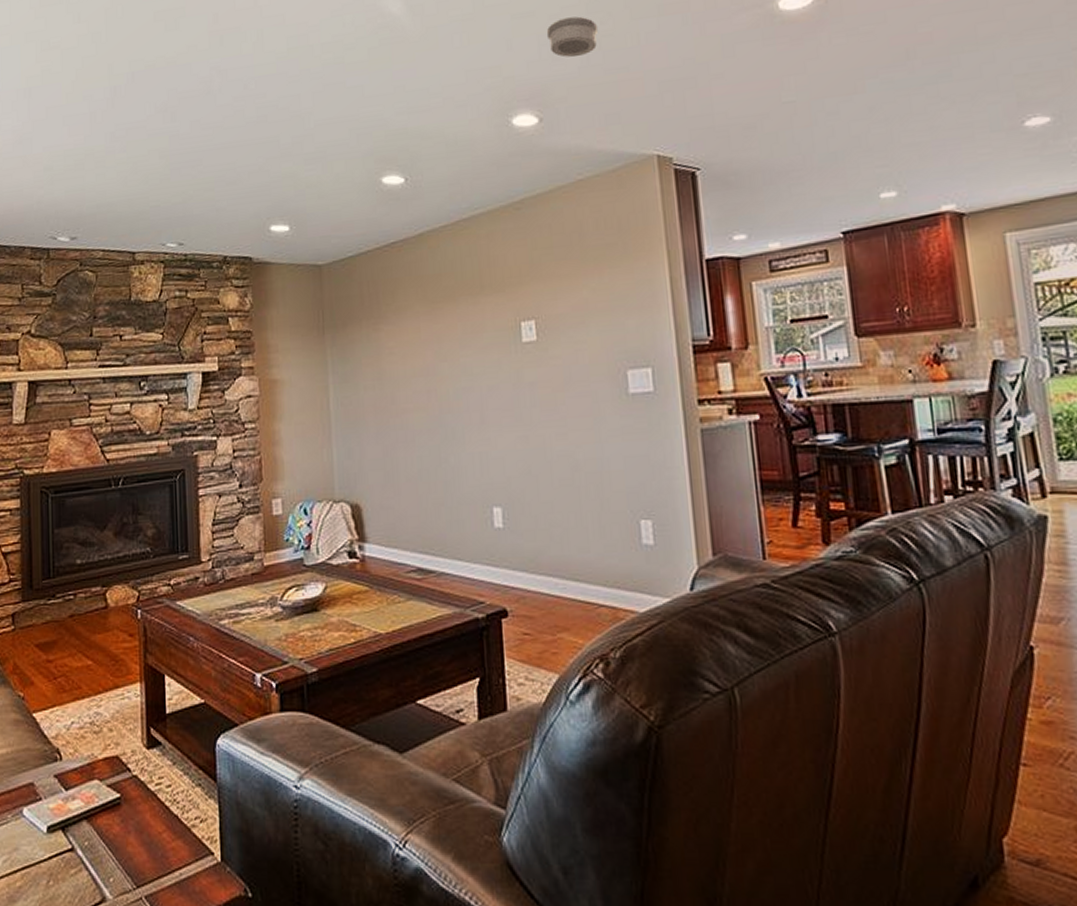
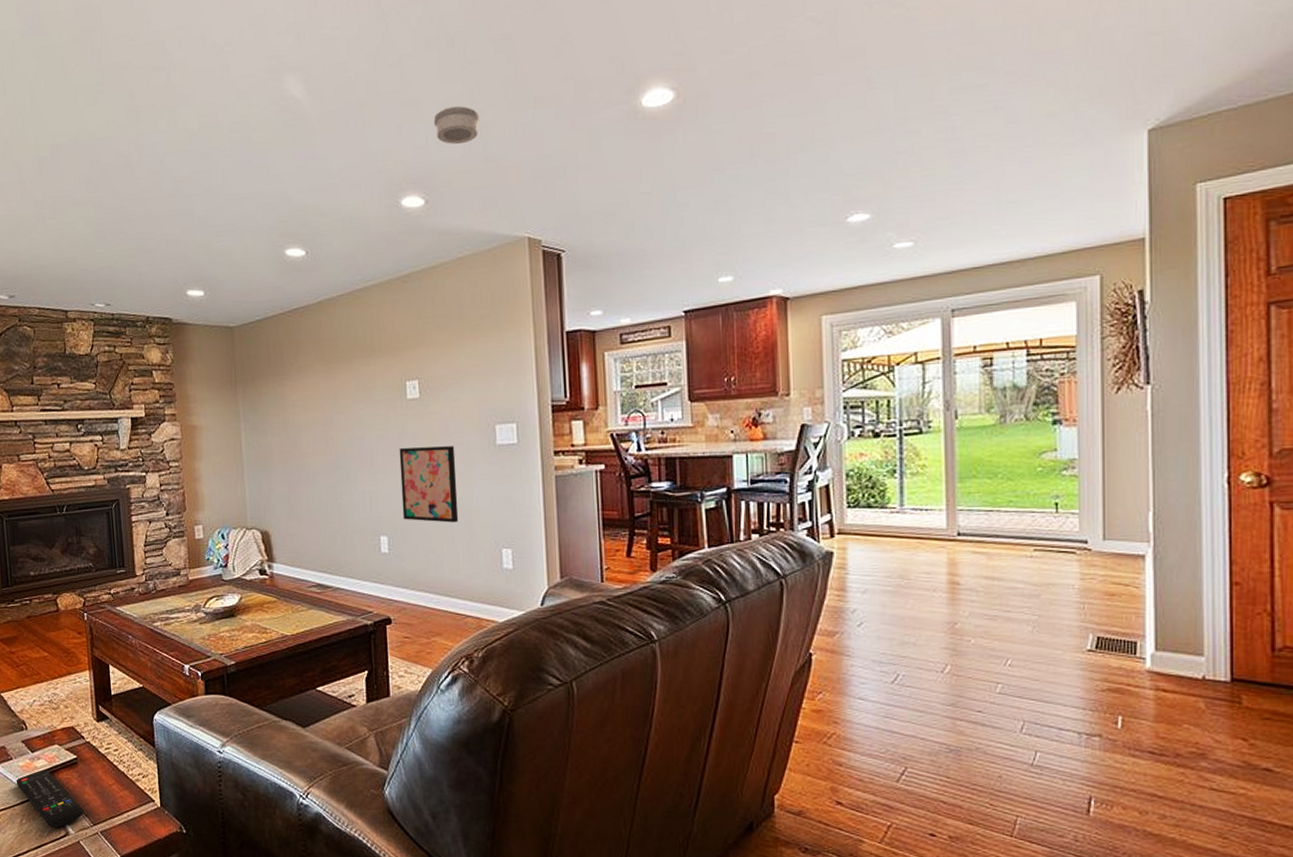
remote control: none [44,813,126,892] -> present [16,769,84,828]
wall art: none [513,396,587,490] -> present [399,446,459,523]

